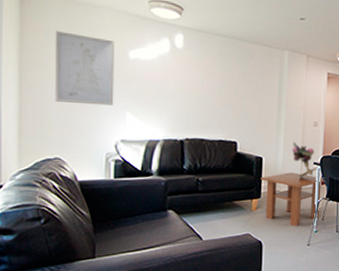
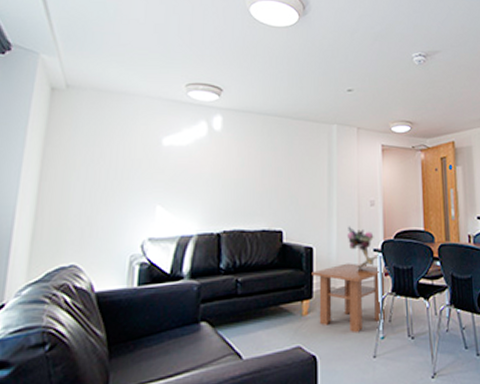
wall art: present [54,31,114,106] -> none [76,123,147,200]

